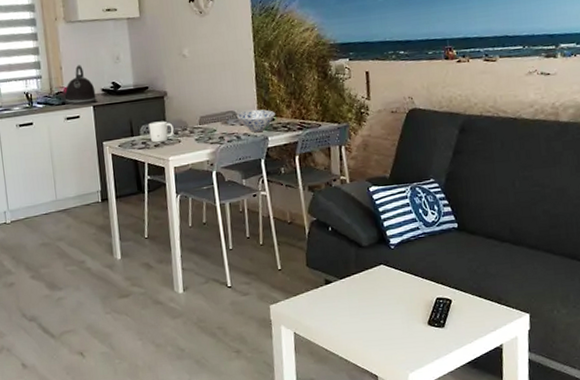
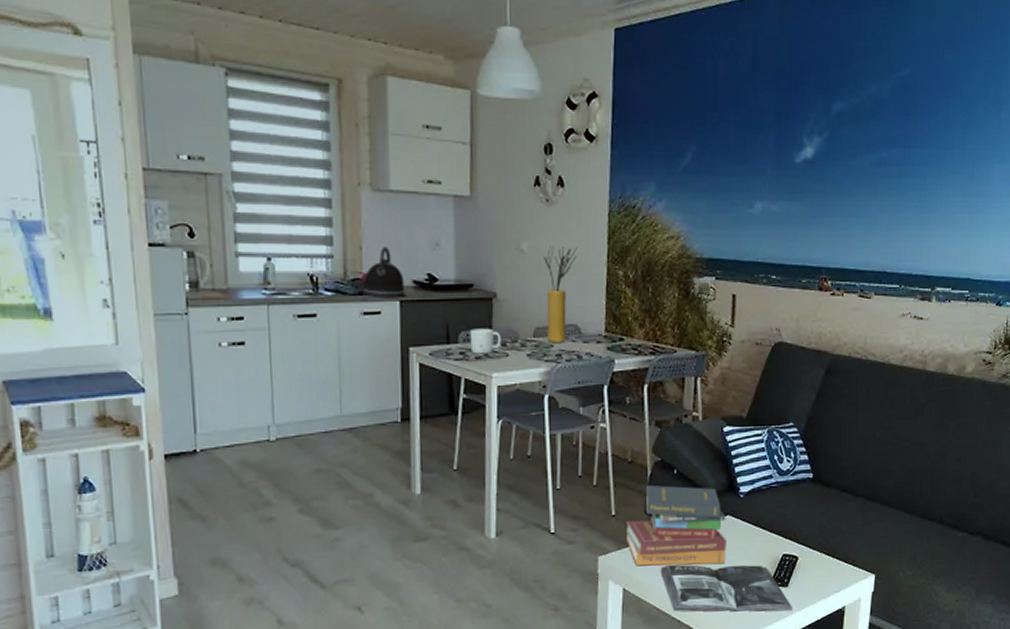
vase: none [202,47,229,129] -> present [544,245,577,344]
bowl: present [236,109,276,133] -> none [579,325,627,353]
books: none [291,241,383,313] -> present [625,485,726,566]
magazine: none [325,308,451,352] -> present [660,564,792,612]

